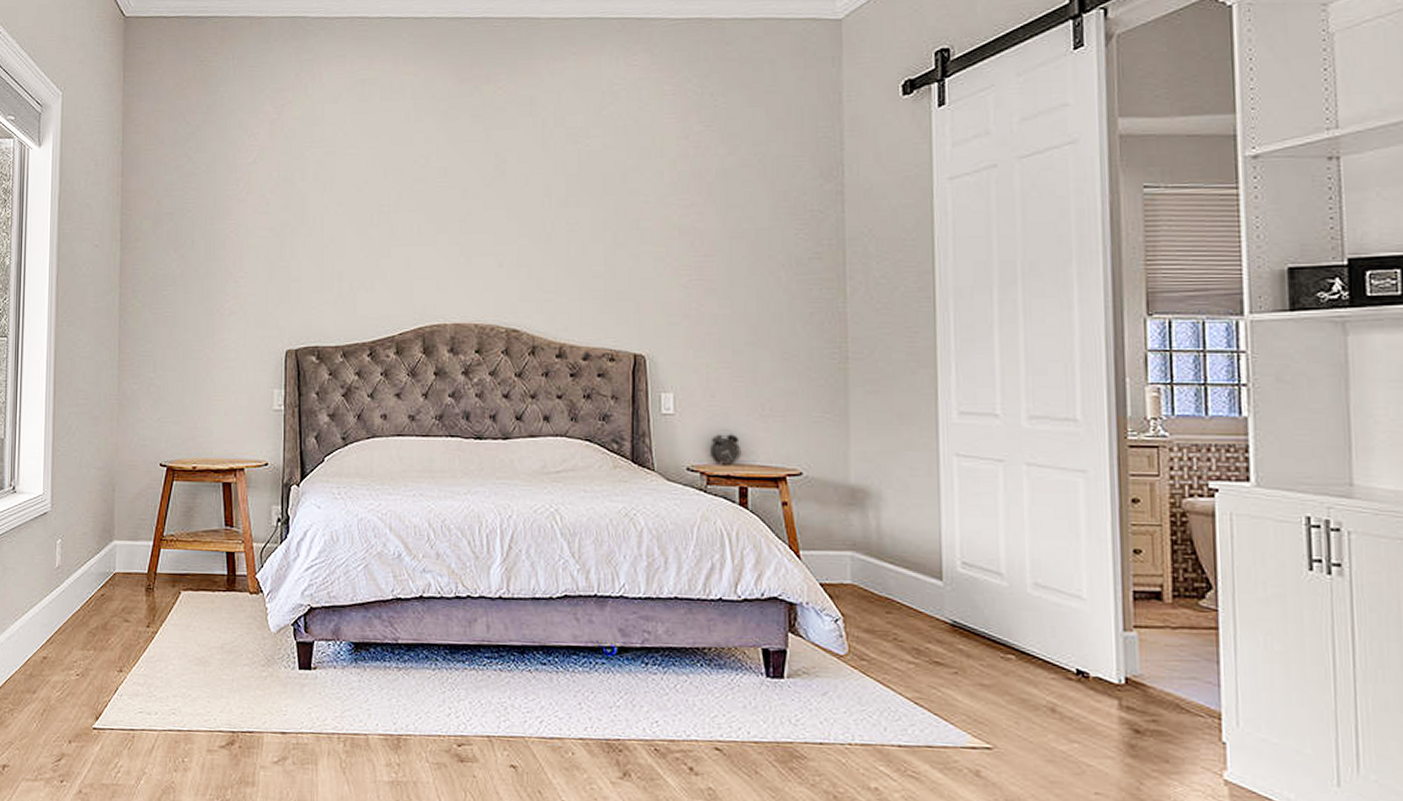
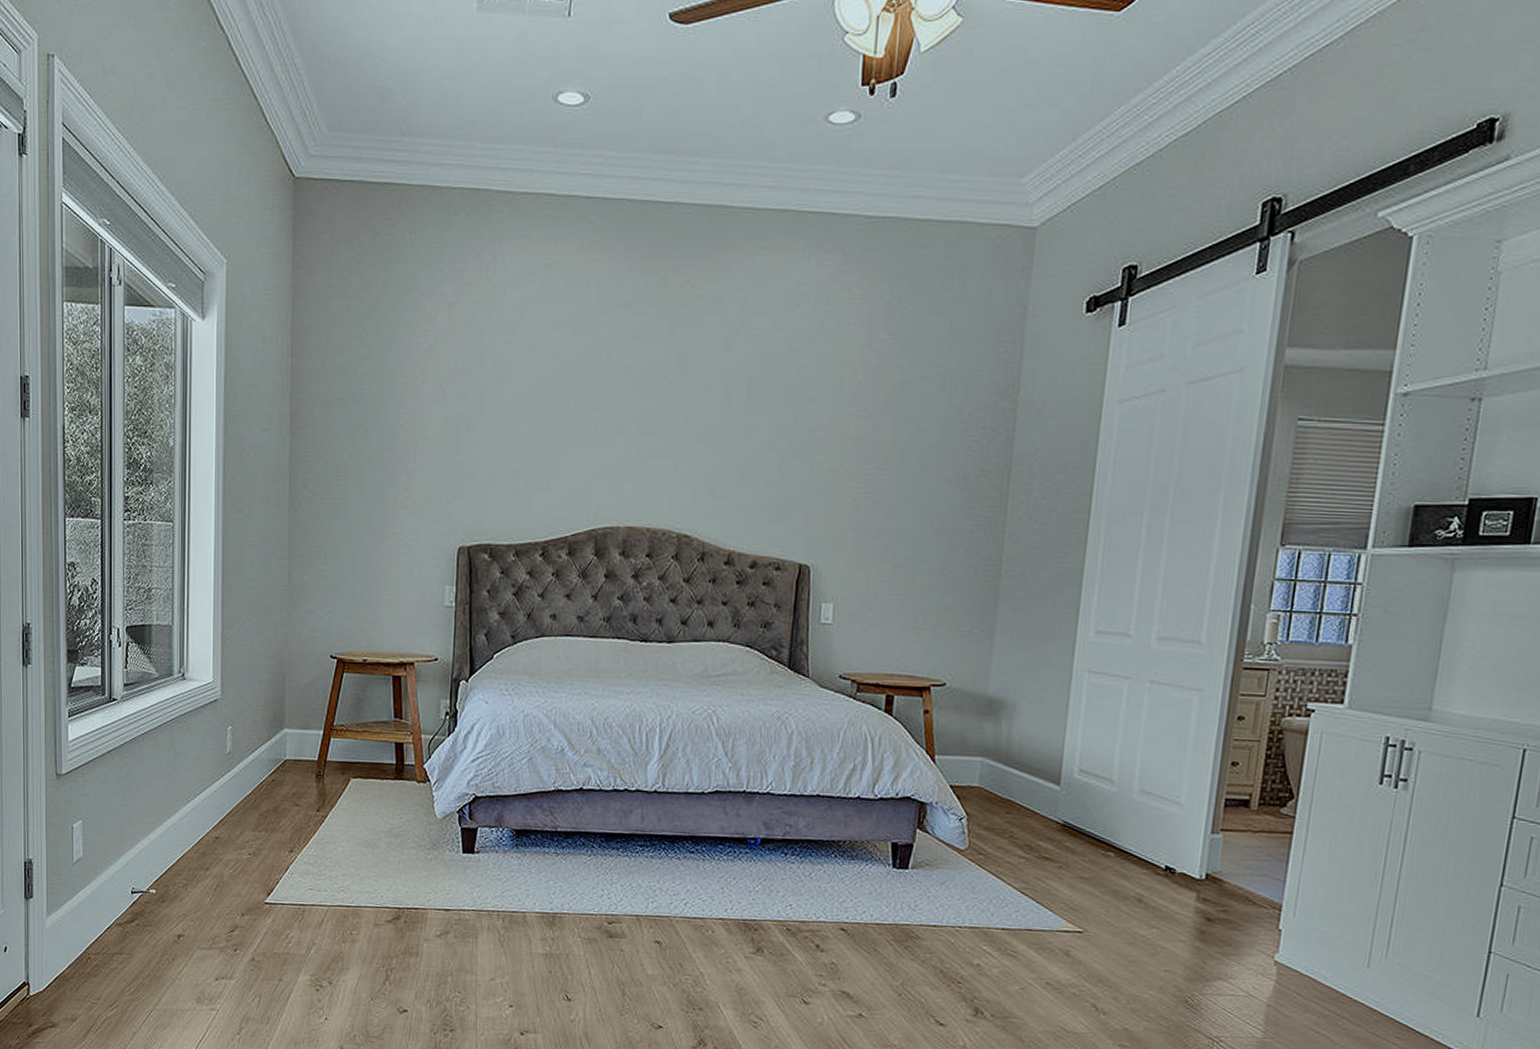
alarm clock: present [709,429,742,467] -> none [861,640,892,676]

